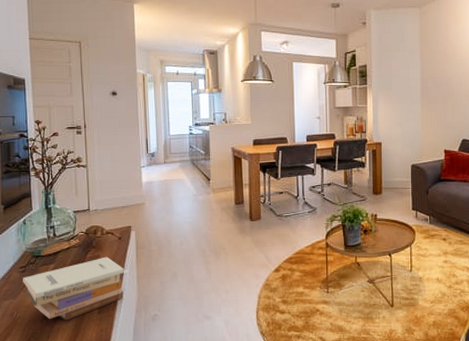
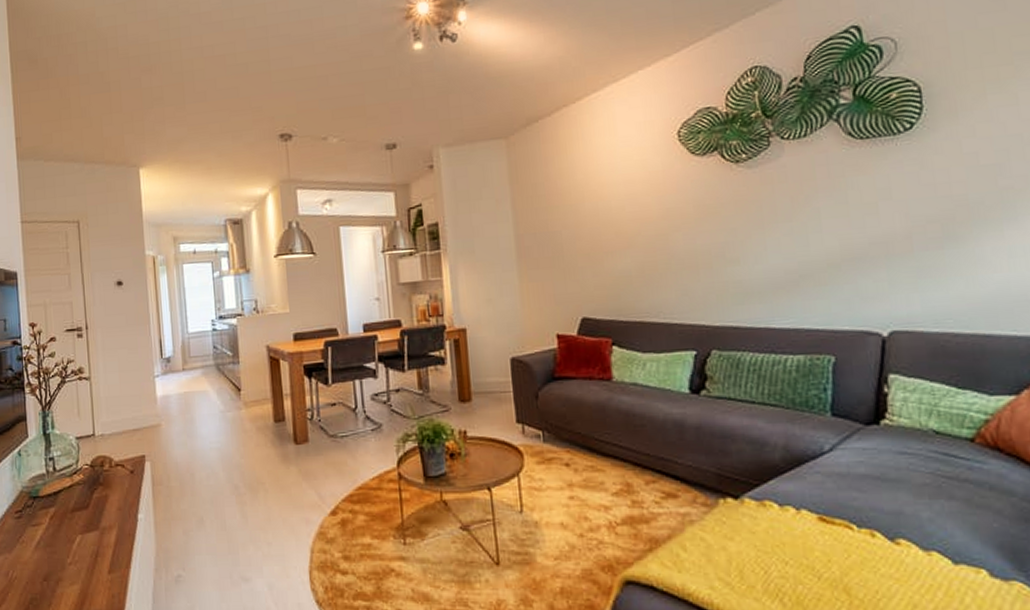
books: present [22,256,125,321] -> none [18,496,140,583]

